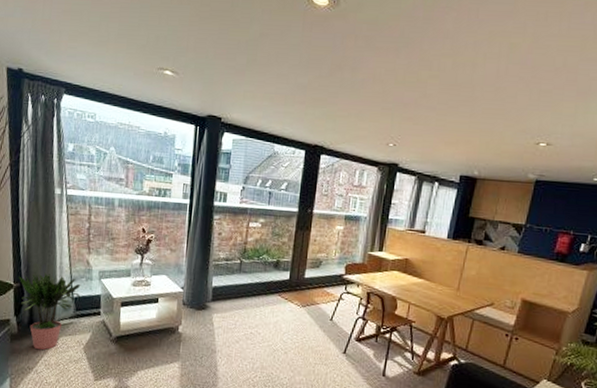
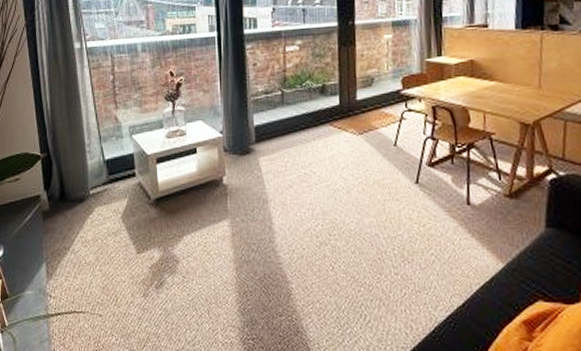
potted plant: present [19,272,81,350] -> none [45,136,113,226]

